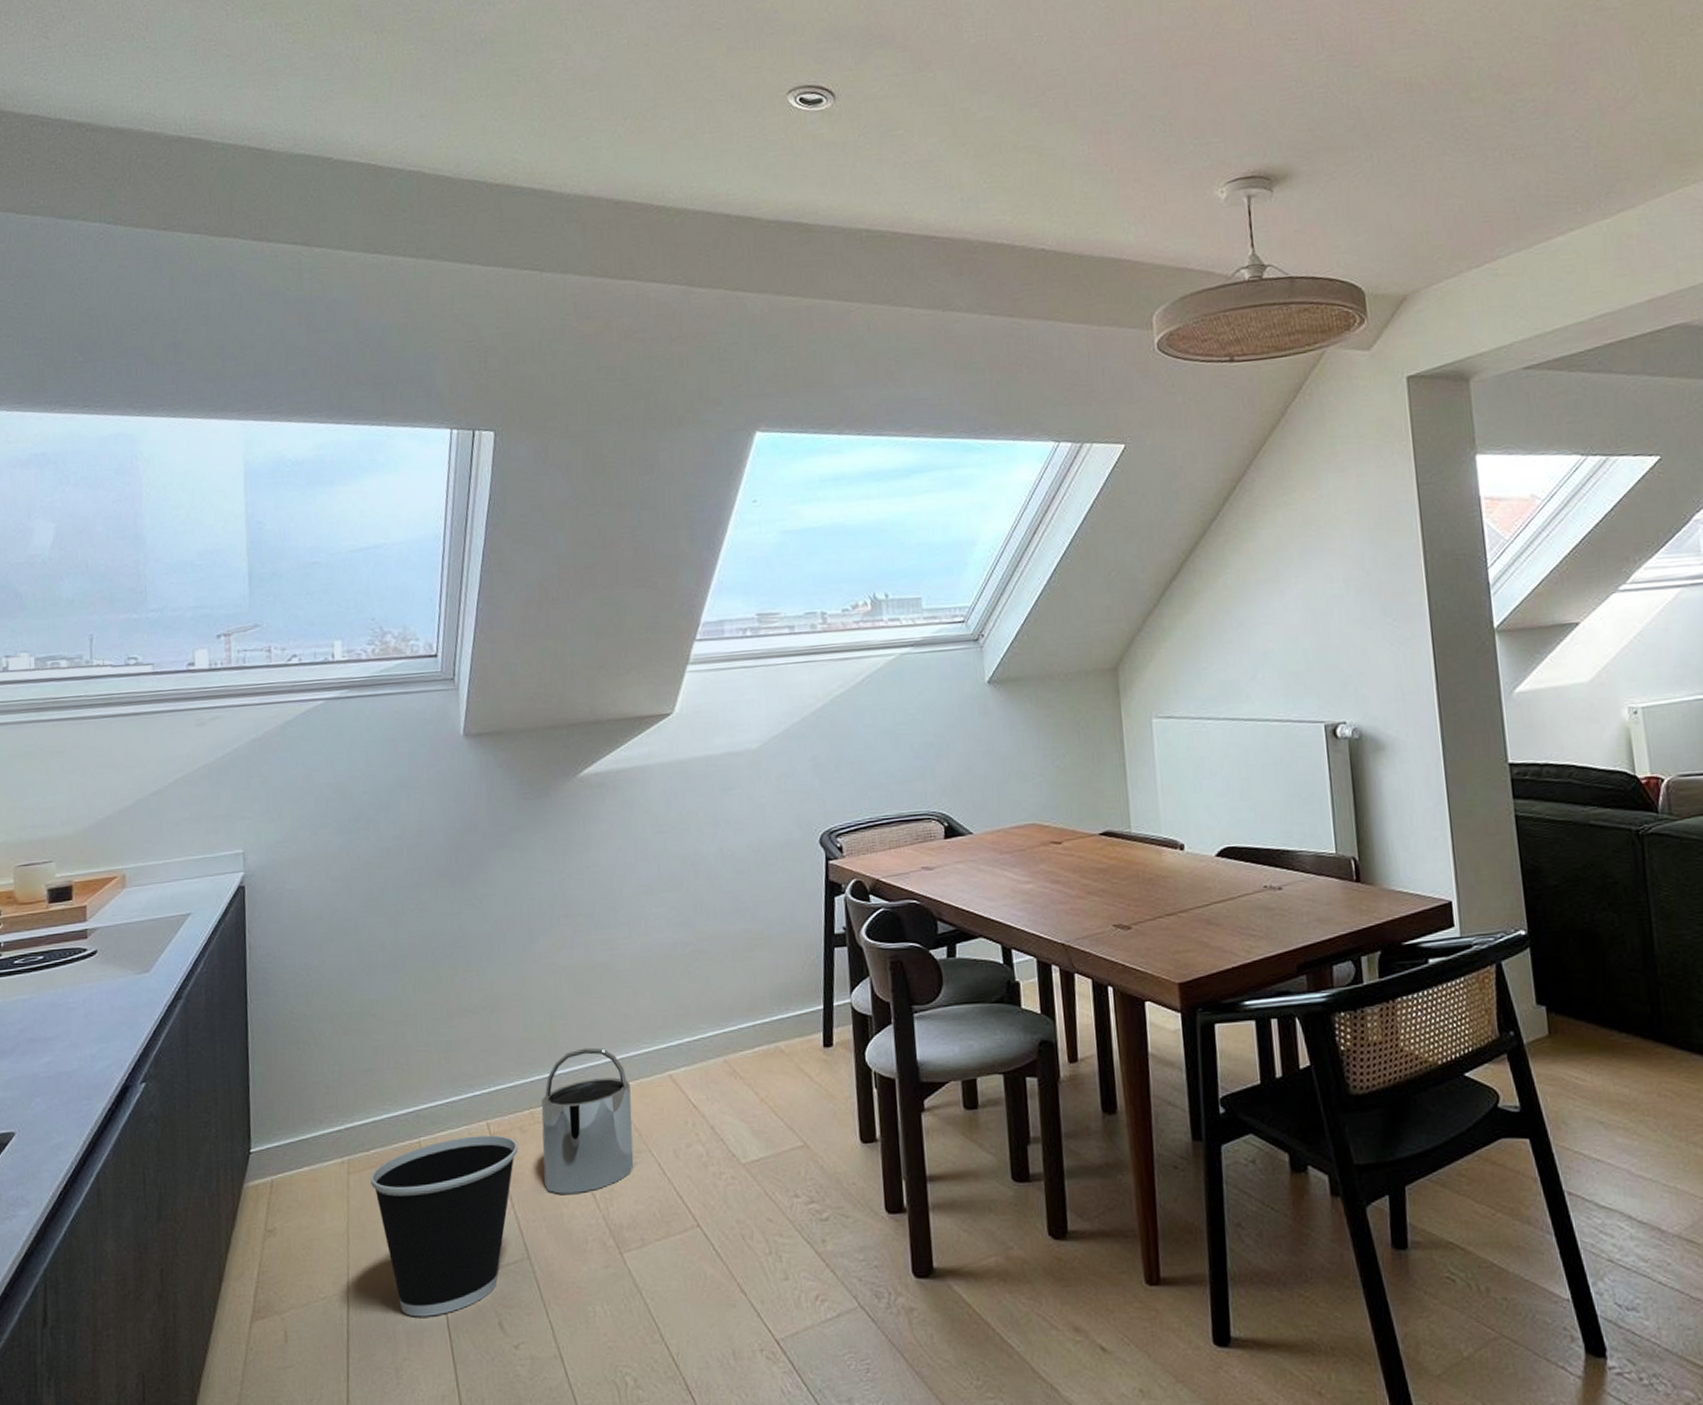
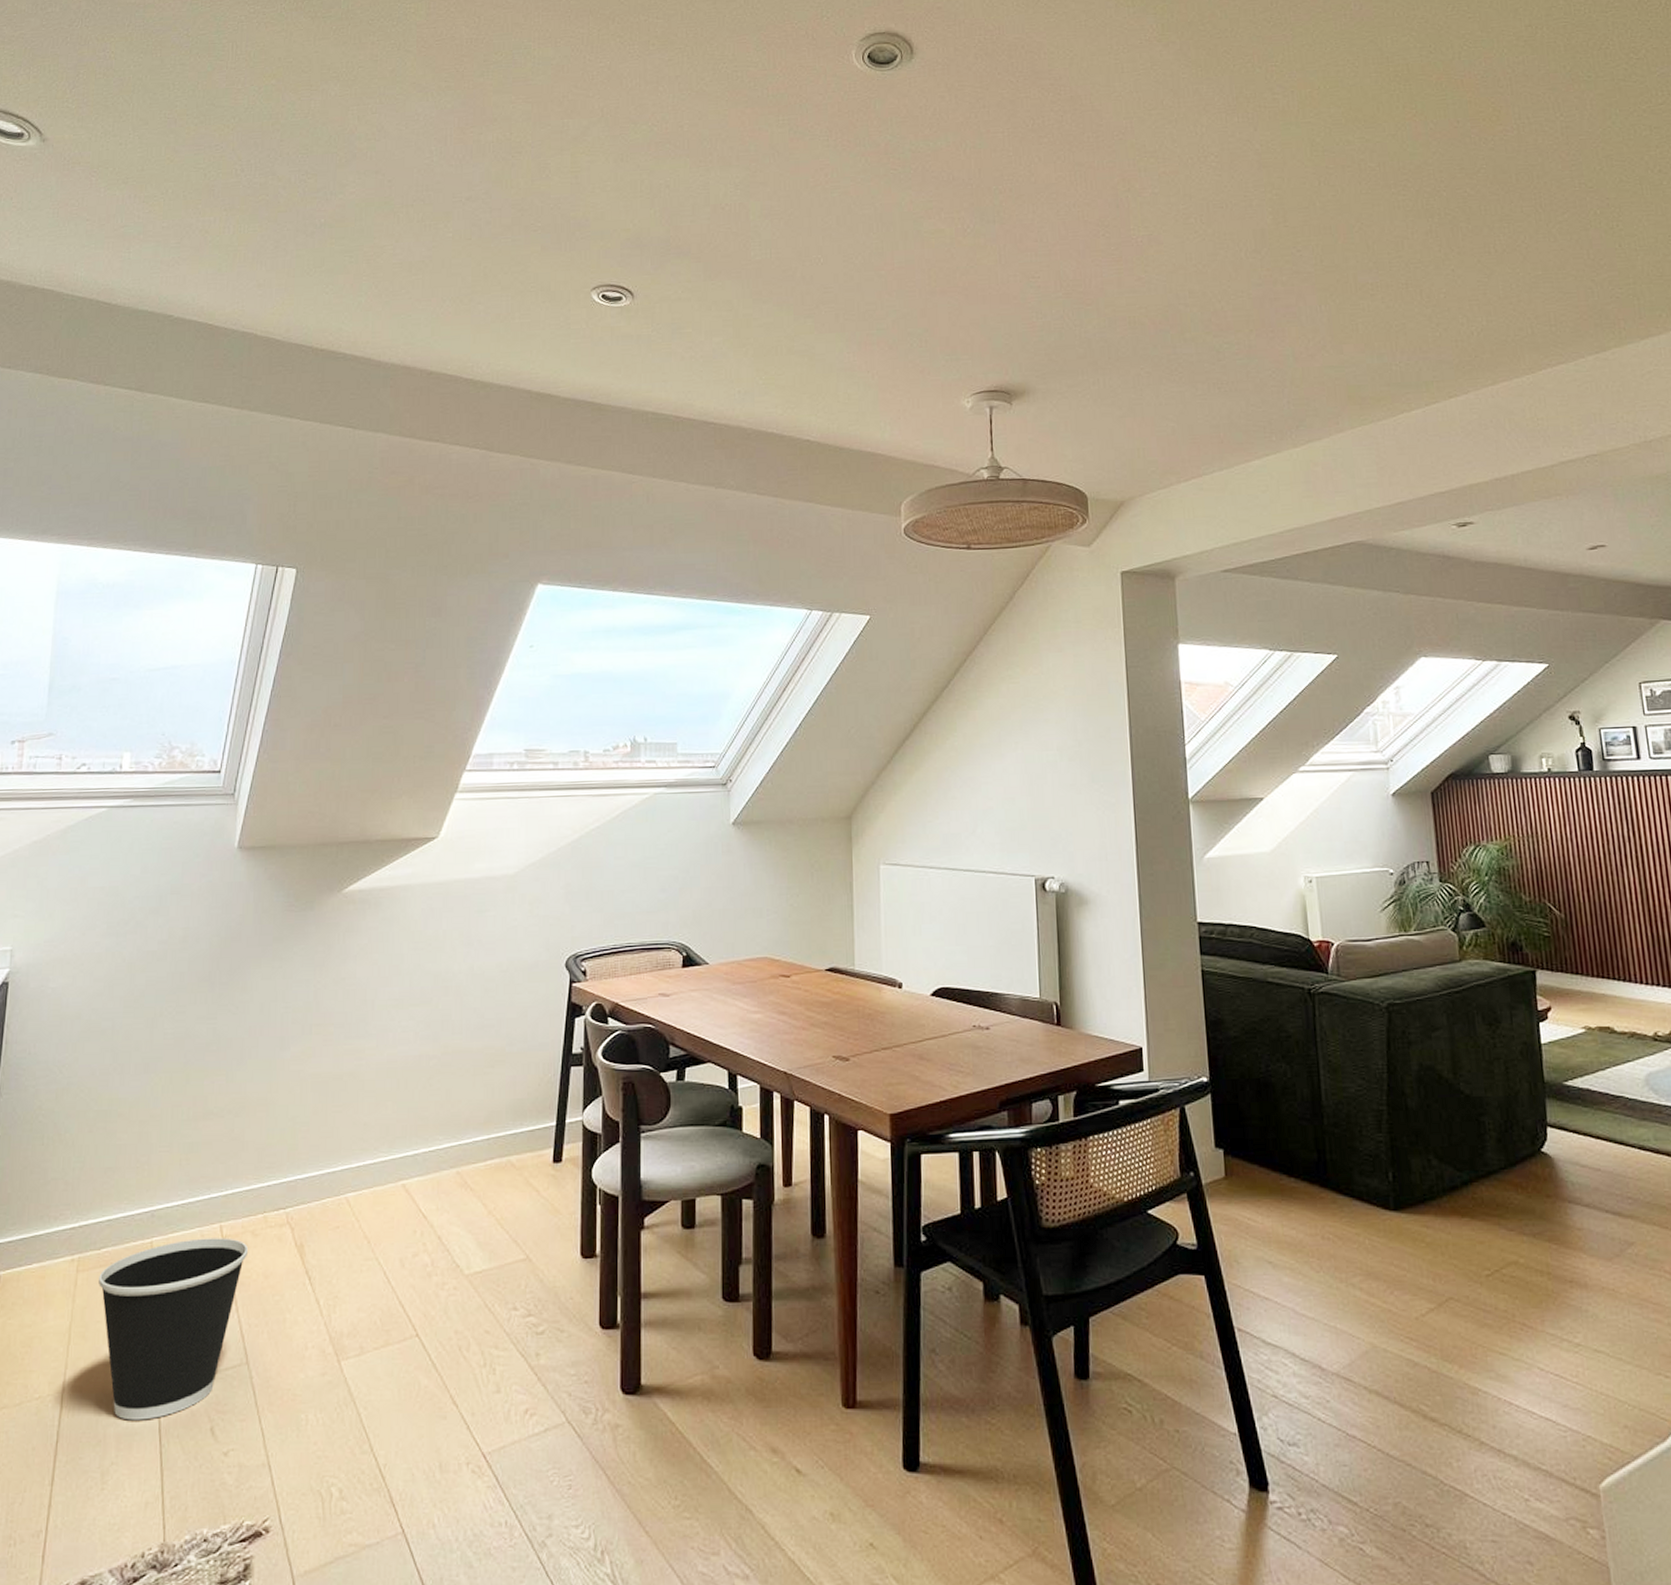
bucket: present [541,1047,634,1194] -> none [271,1154,364,1299]

